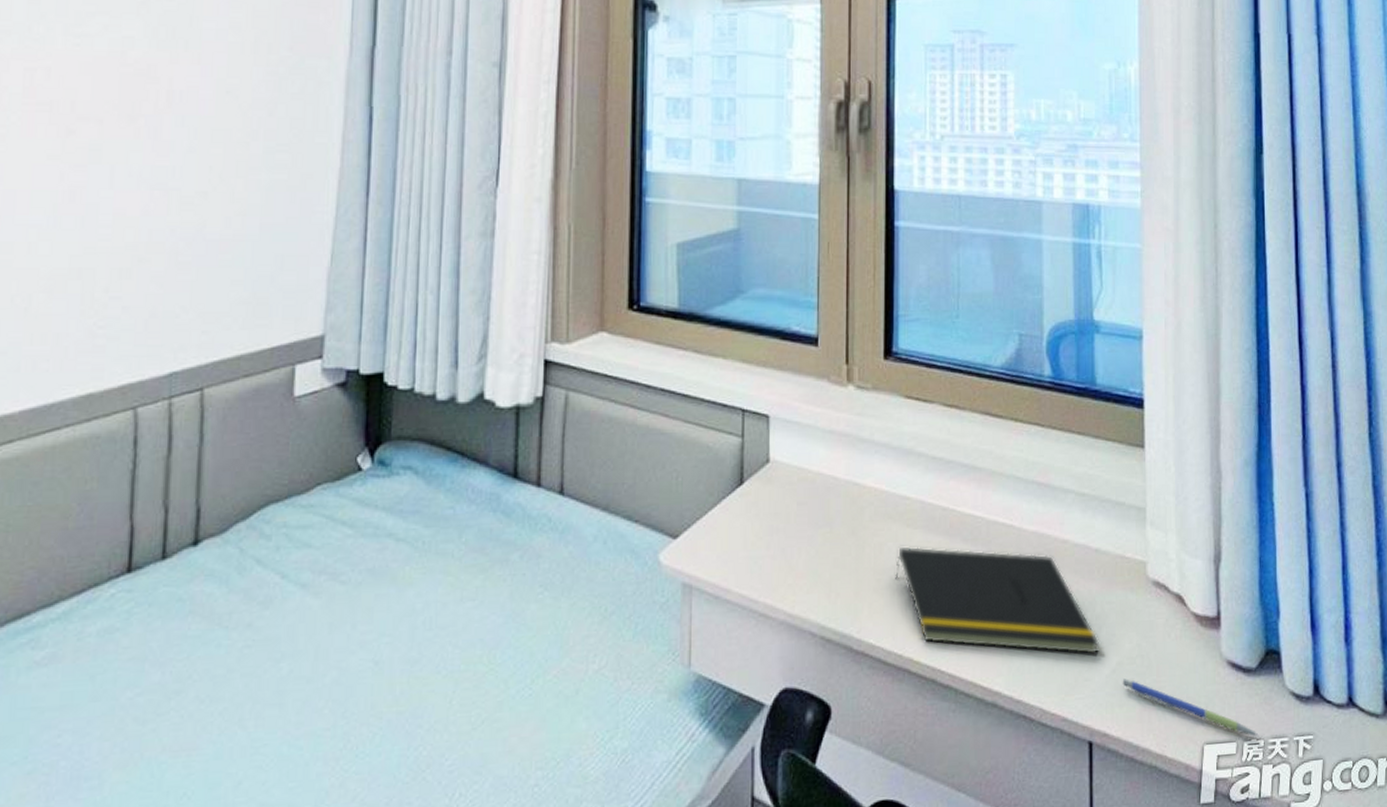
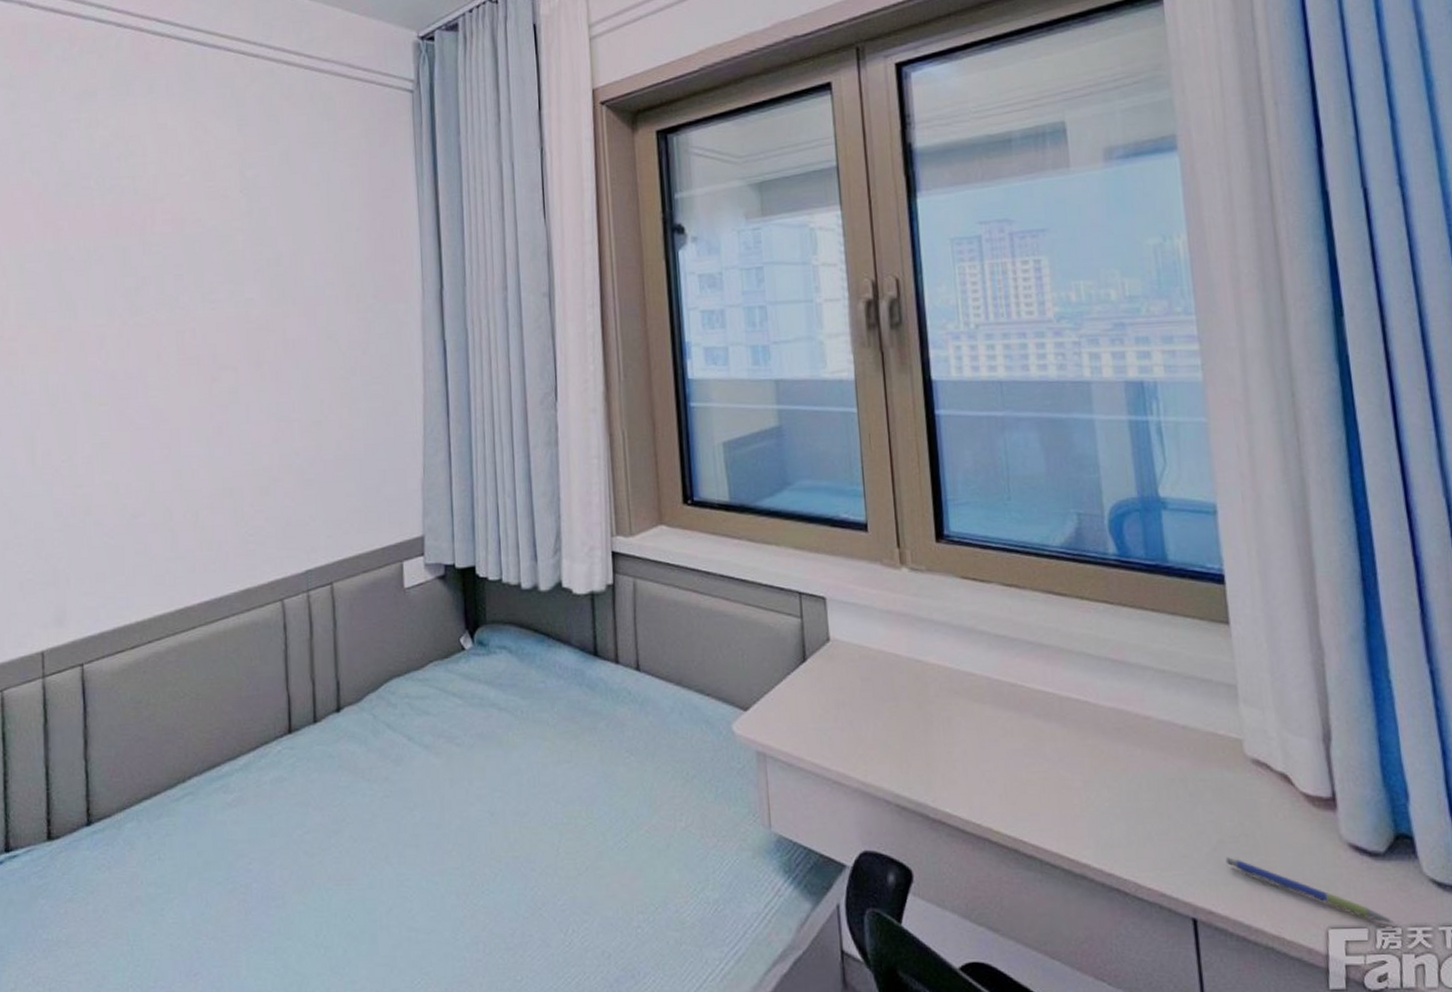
notepad: present [895,546,1099,654] -> none [966,720,1196,831]

